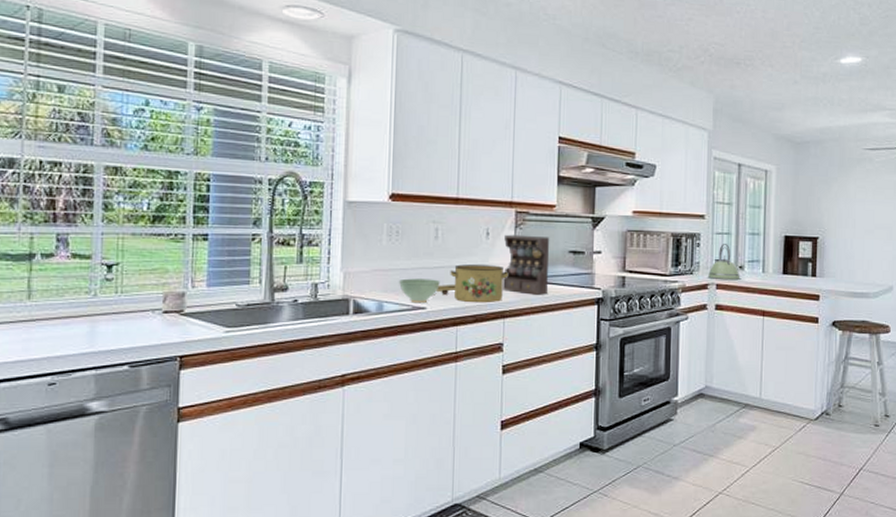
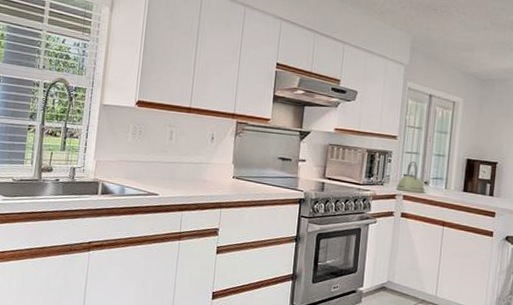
bowl: present [398,278,440,304] -> none [138,169,171,191]
cooking pot: present [435,264,509,303] -> none [167,161,228,195]
spice rack: present [503,234,550,295] -> none [222,140,264,192]

